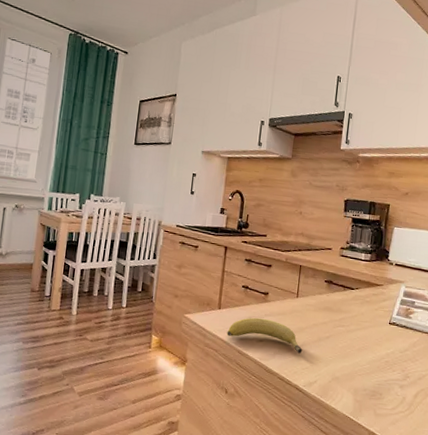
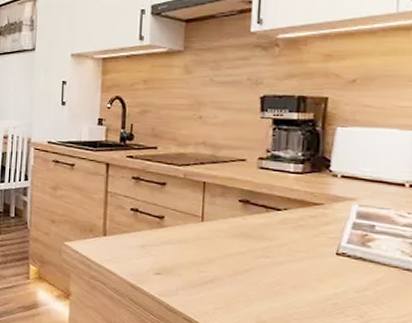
fruit: present [227,317,303,354] -> none [115,245,214,290]

